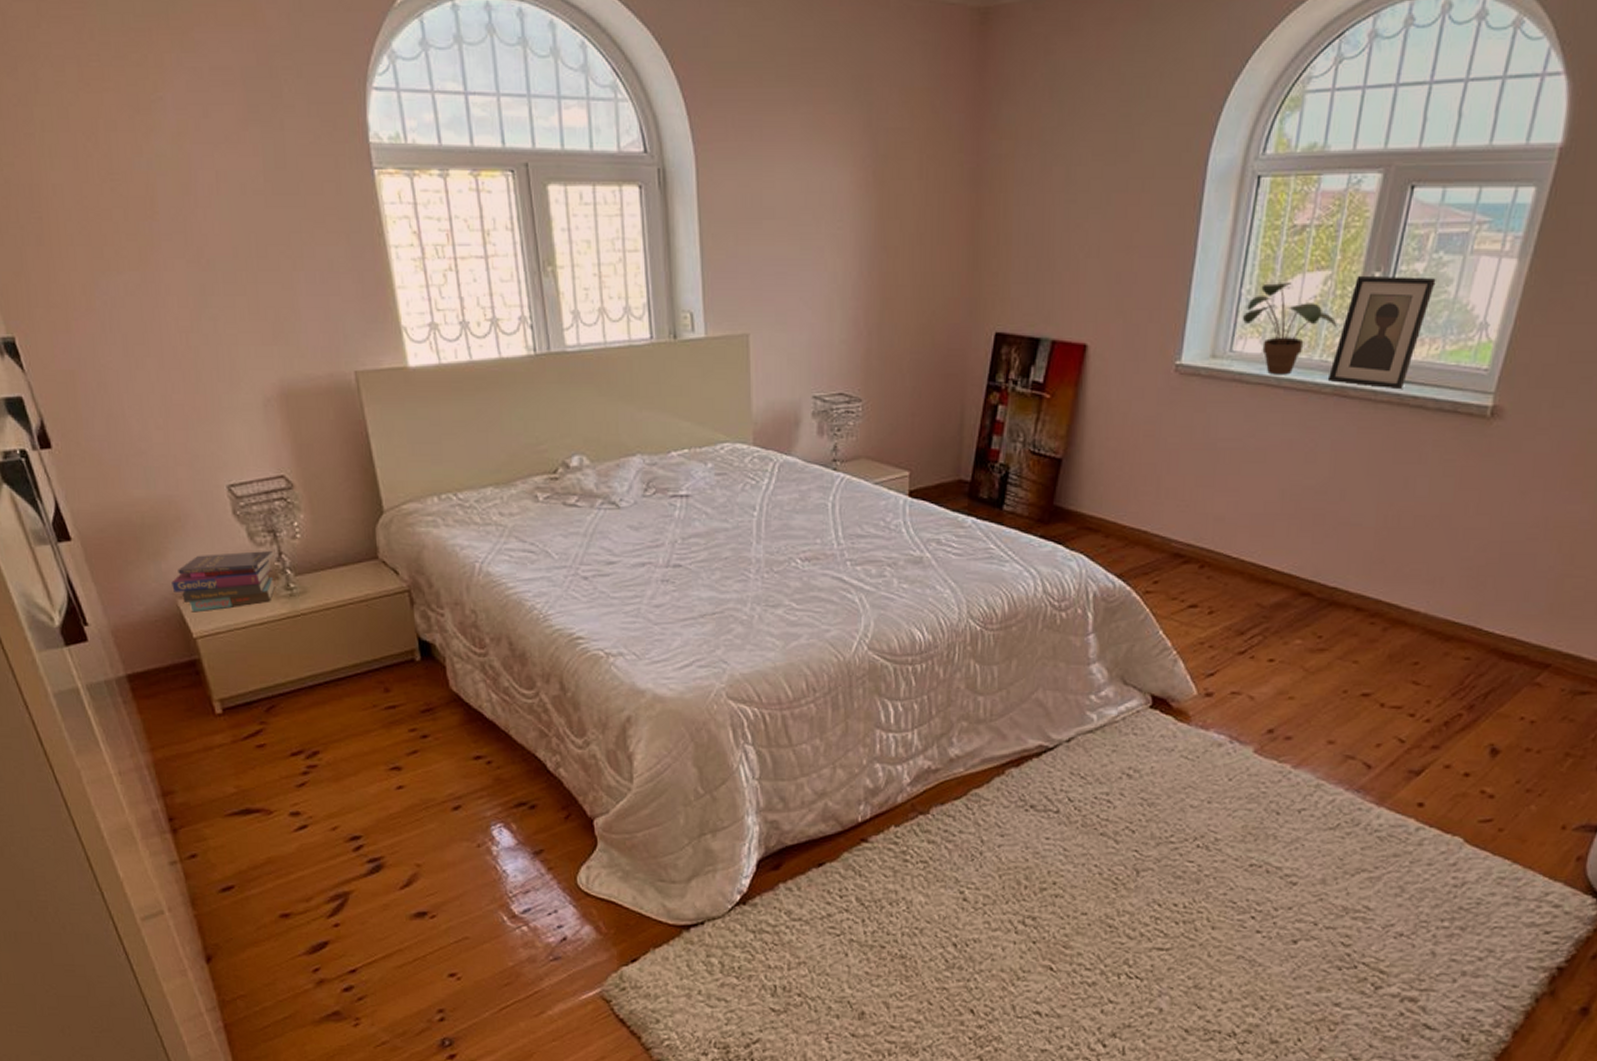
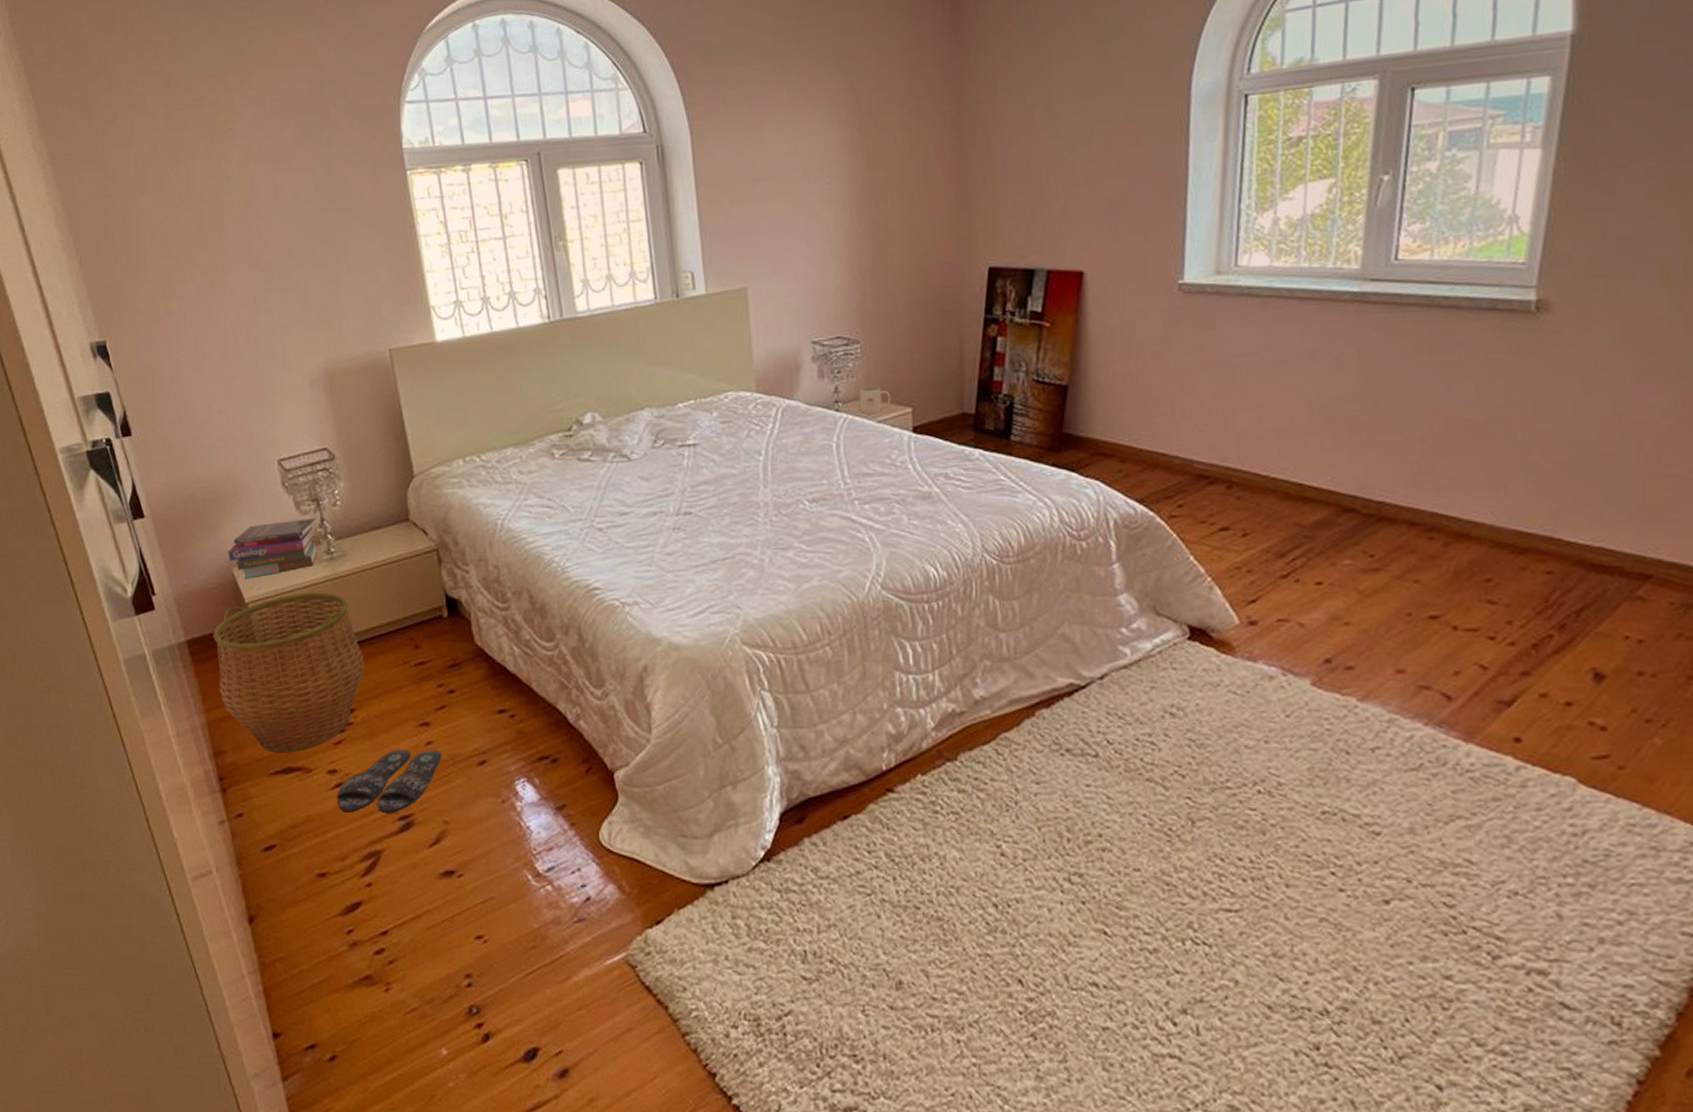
basket: none [157,629,329,794] -> present [213,592,365,753]
slippers: none [300,793,414,856] -> present [336,749,442,813]
mug: none [857,446,890,476] -> present [859,385,891,415]
potted plant: present [1243,281,1337,375] -> none [1245,193,1349,287]
picture frame: present [1327,275,1436,390] -> none [1345,176,1452,292]

